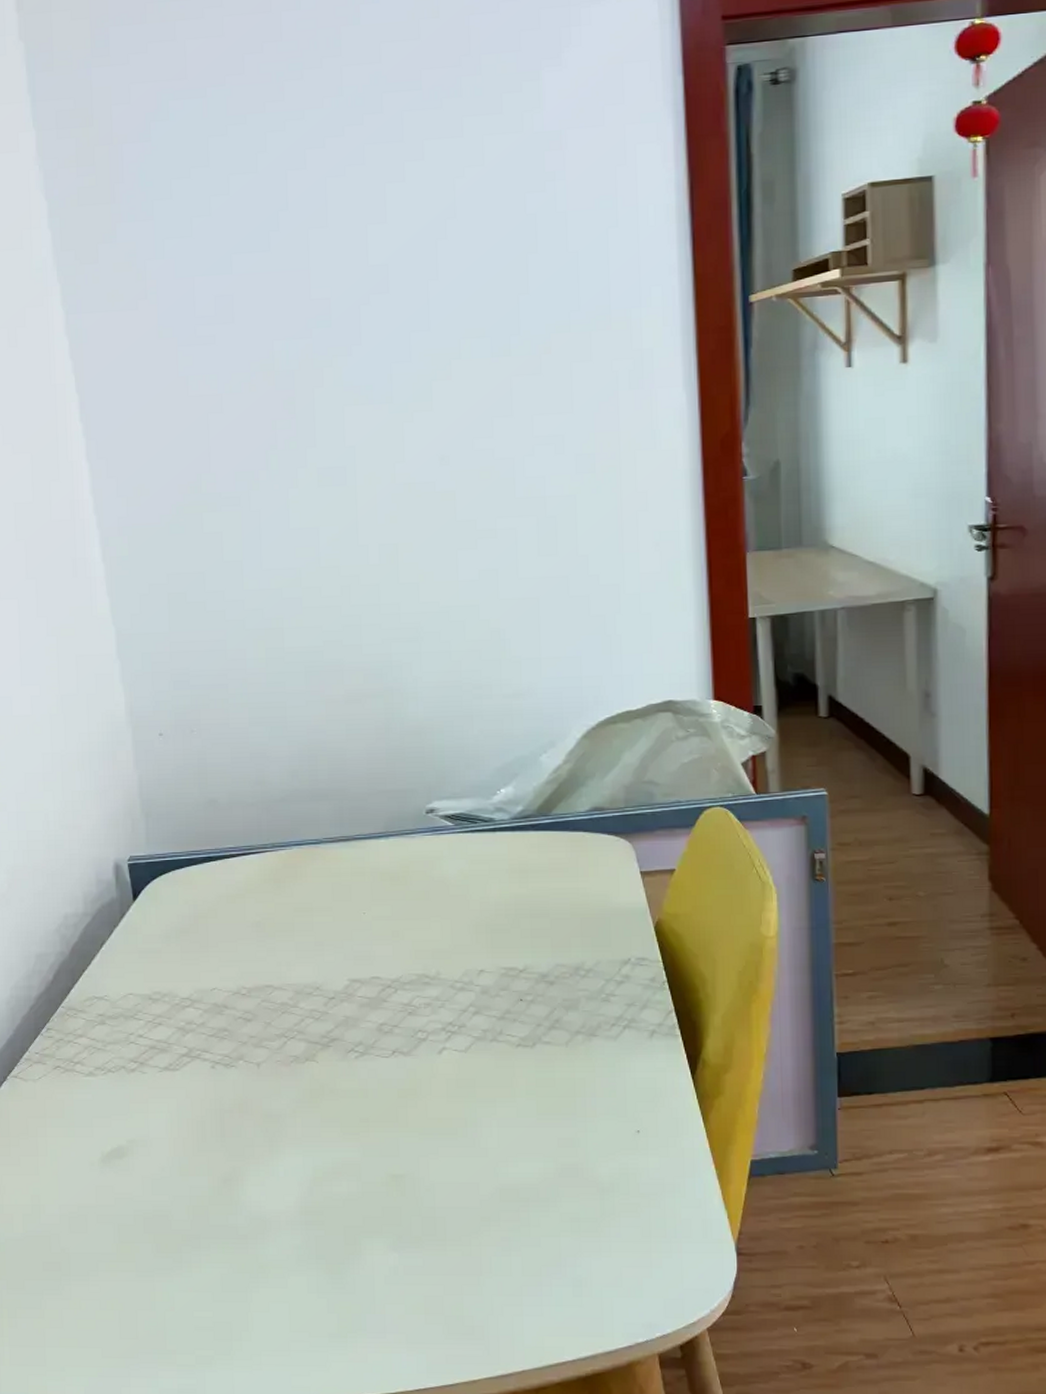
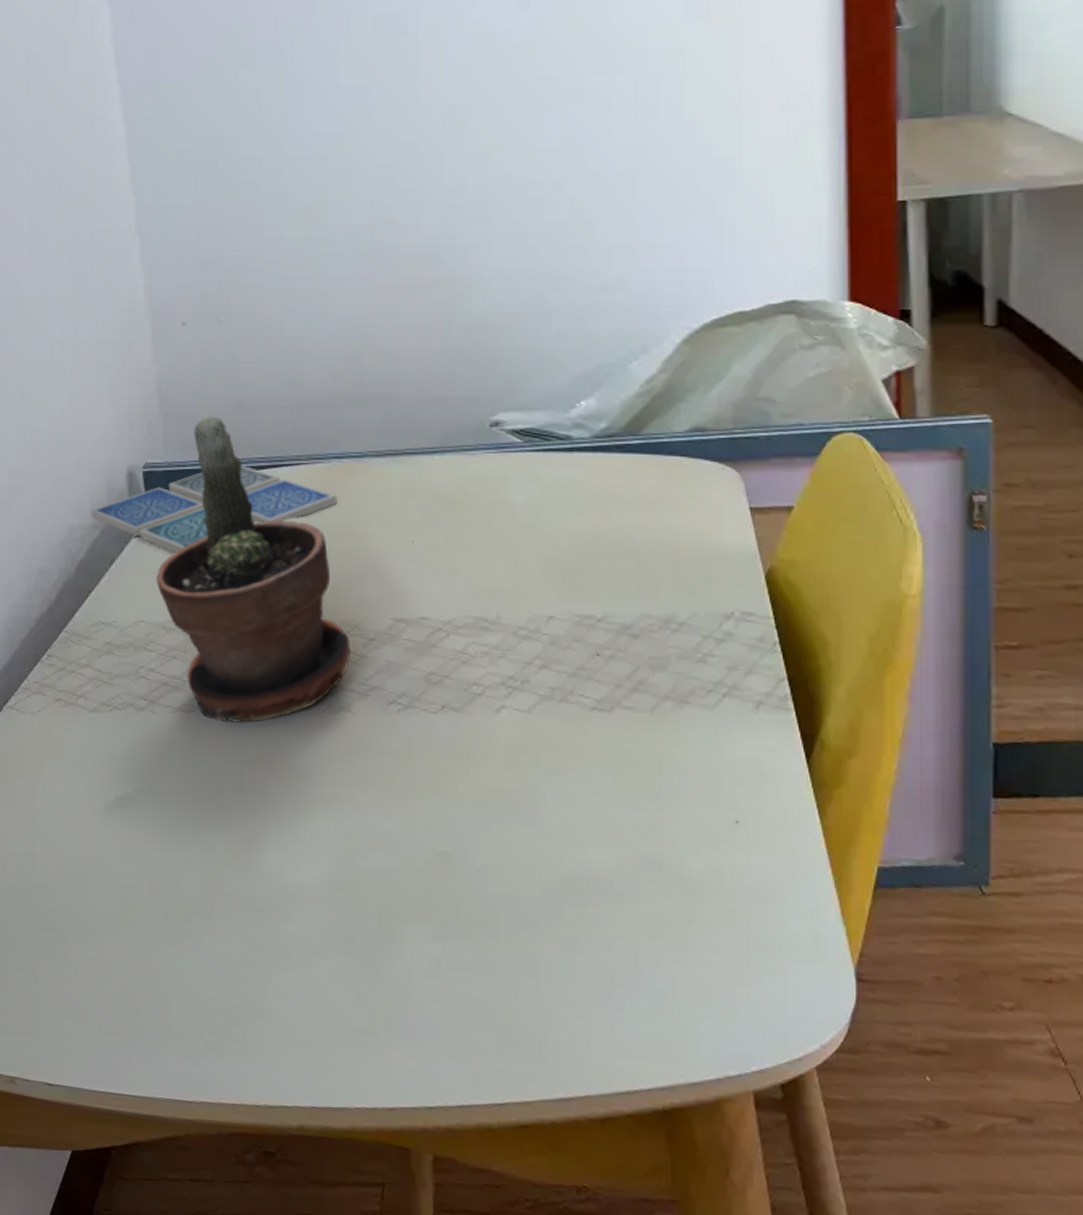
drink coaster: none [82,855,299,933] -> present [91,466,337,553]
potted plant: none [142,813,314,1078] -> present [156,416,351,723]

